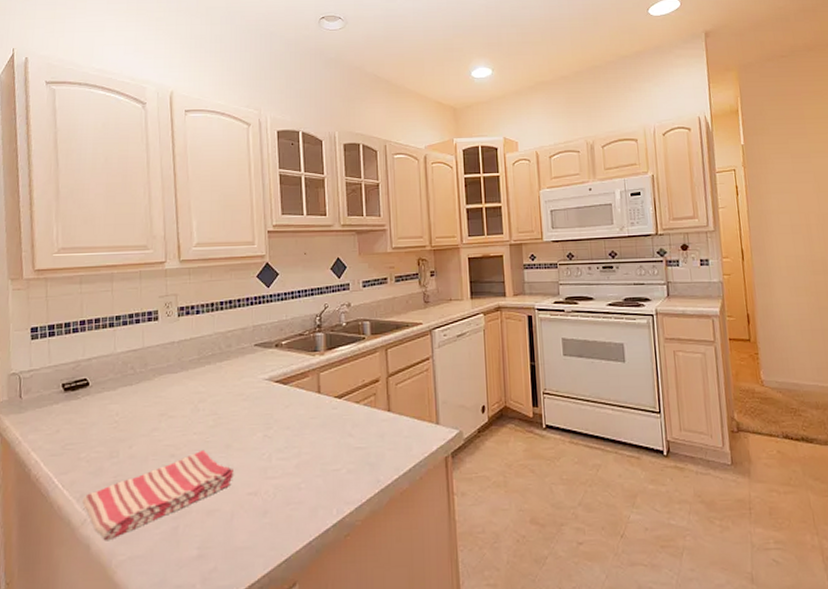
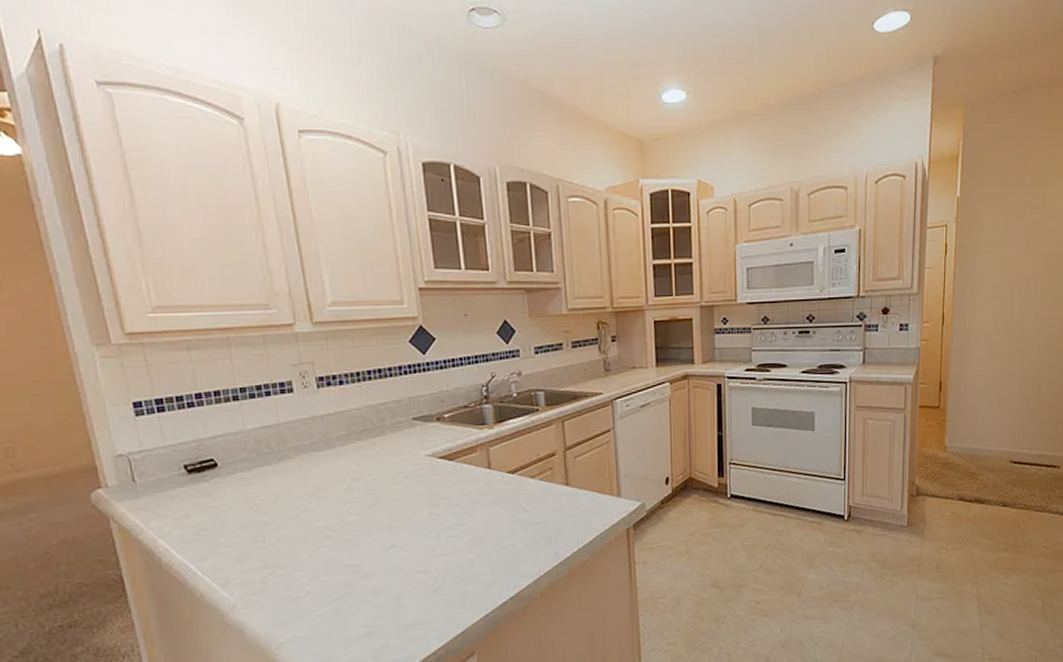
dish towel: present [82,449,234,541] -> none [228,530,399,625]

